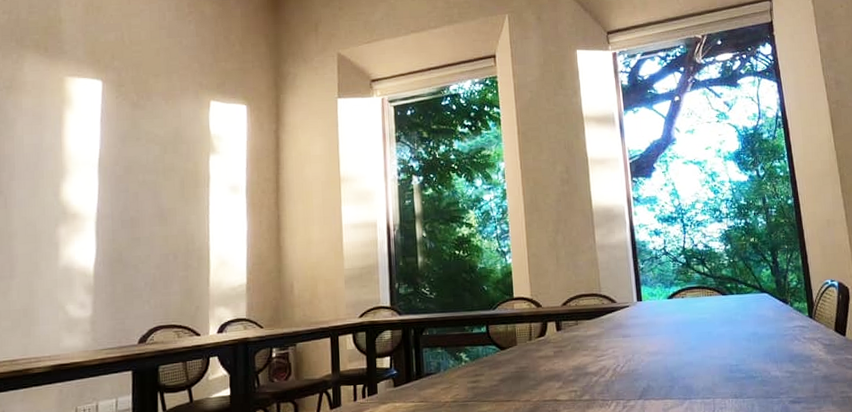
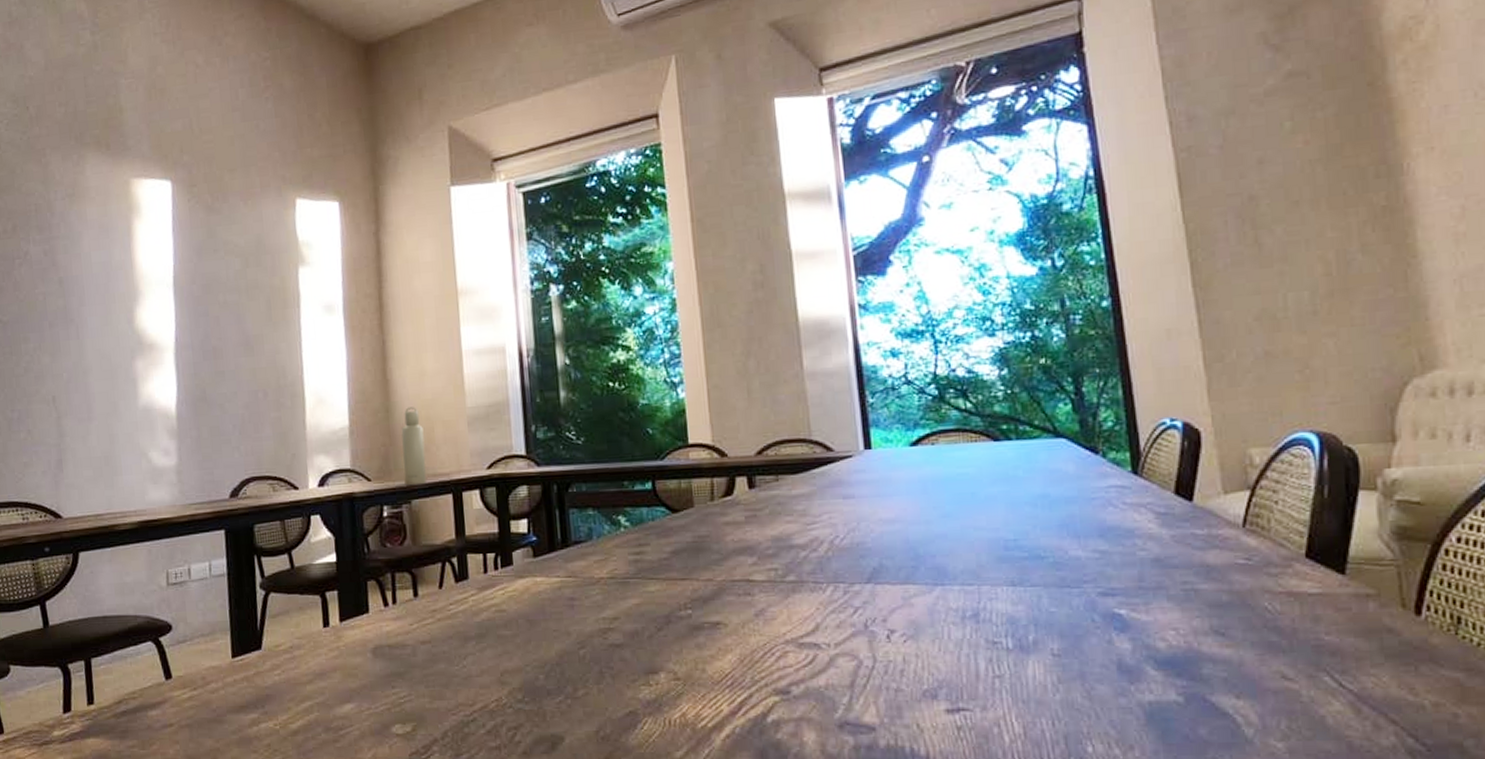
bottle: none [290,268,310,332] -> present [401,407,427,486]

